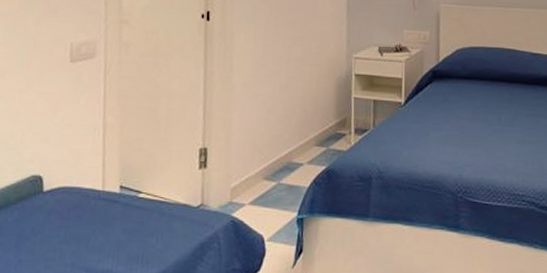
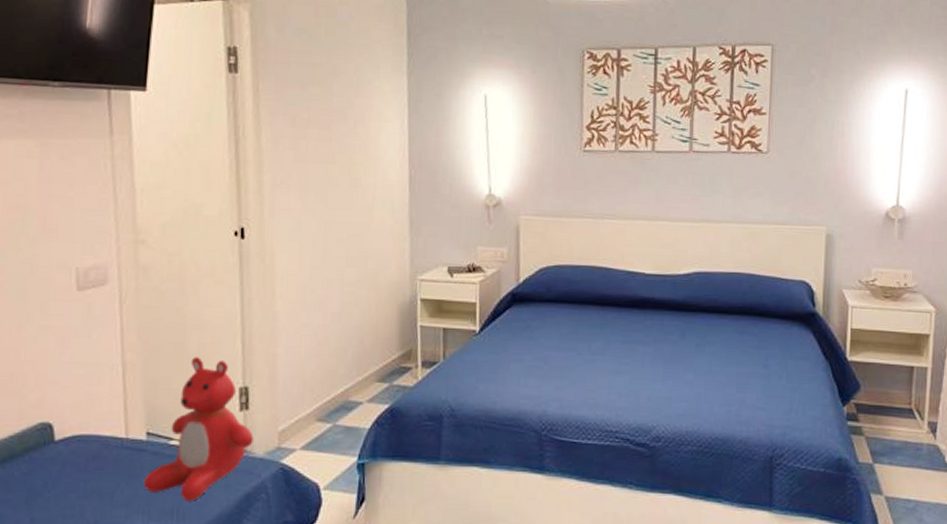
stuffed toy: none [115,121,210,249] -> present [144,357,254,501]

